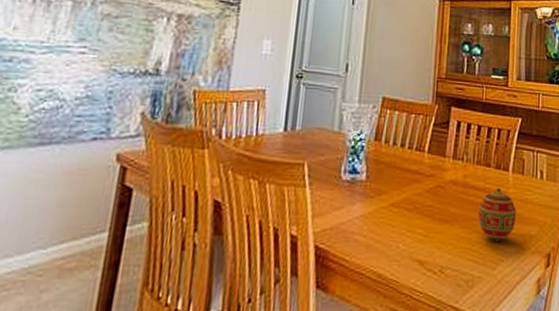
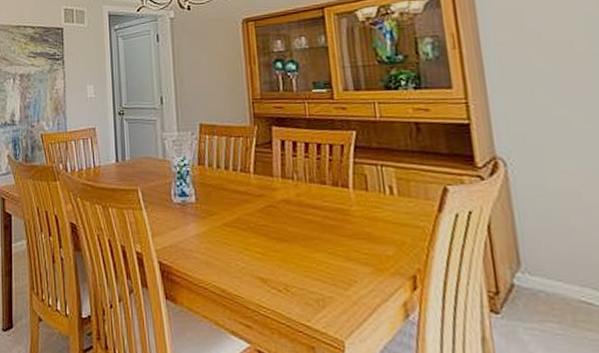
decorative egg: present [478,187,517,241] -> none [319,205,367,261]

